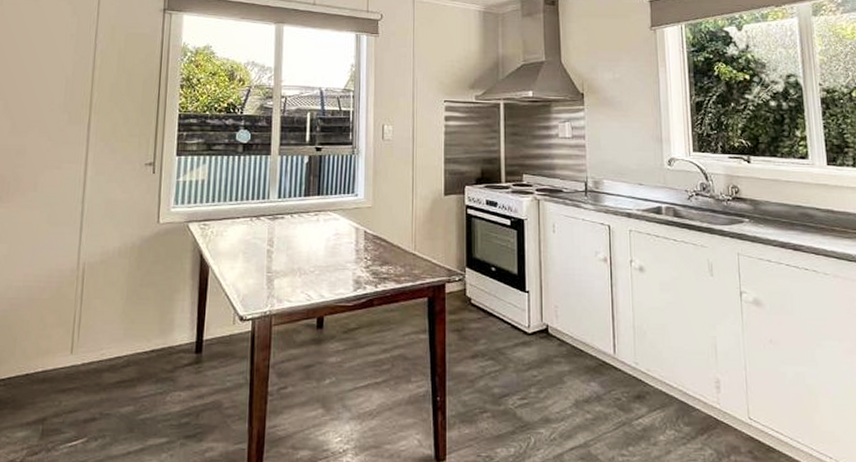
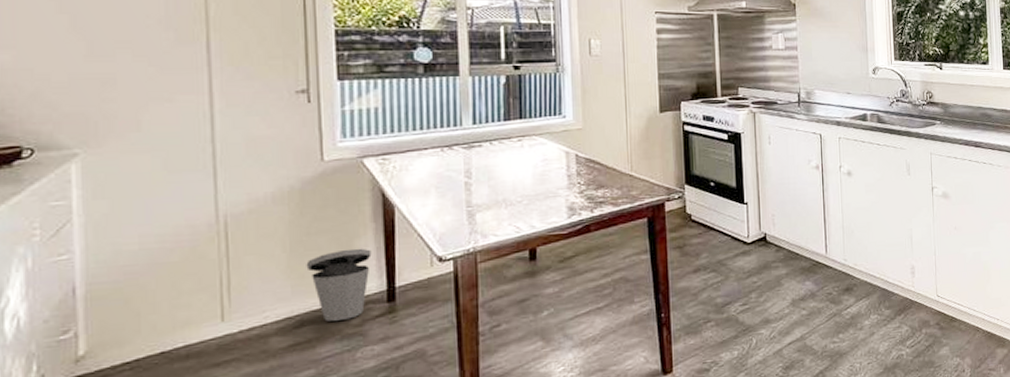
trash can: none [136,301,187,365] -> present [306,248,372,322]

